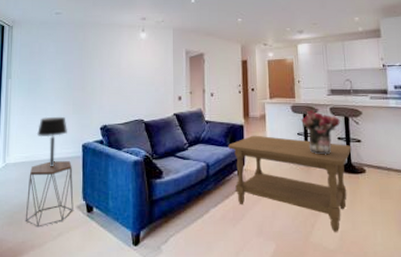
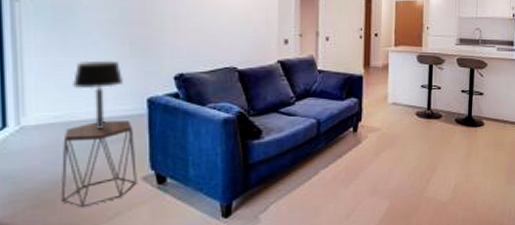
coffee table: present [228,135,352,233] -> none [344,87,474,186]
bouquet: present [300,109,341,155] -> none [425,59,467,109]

